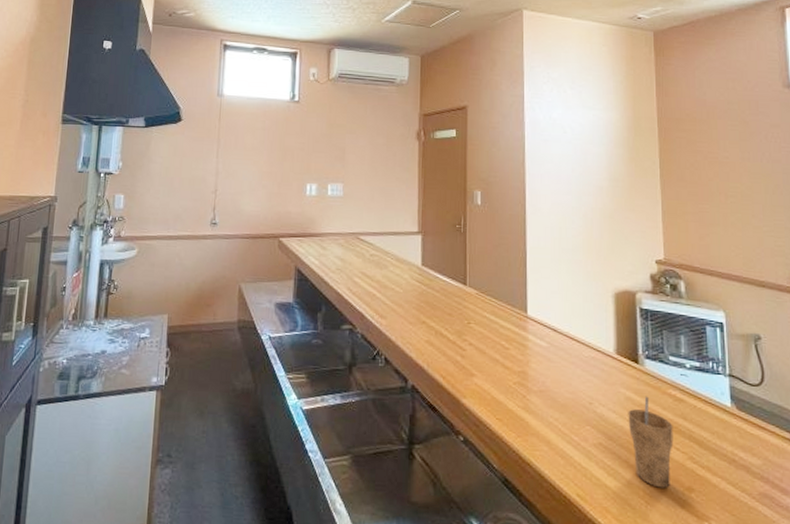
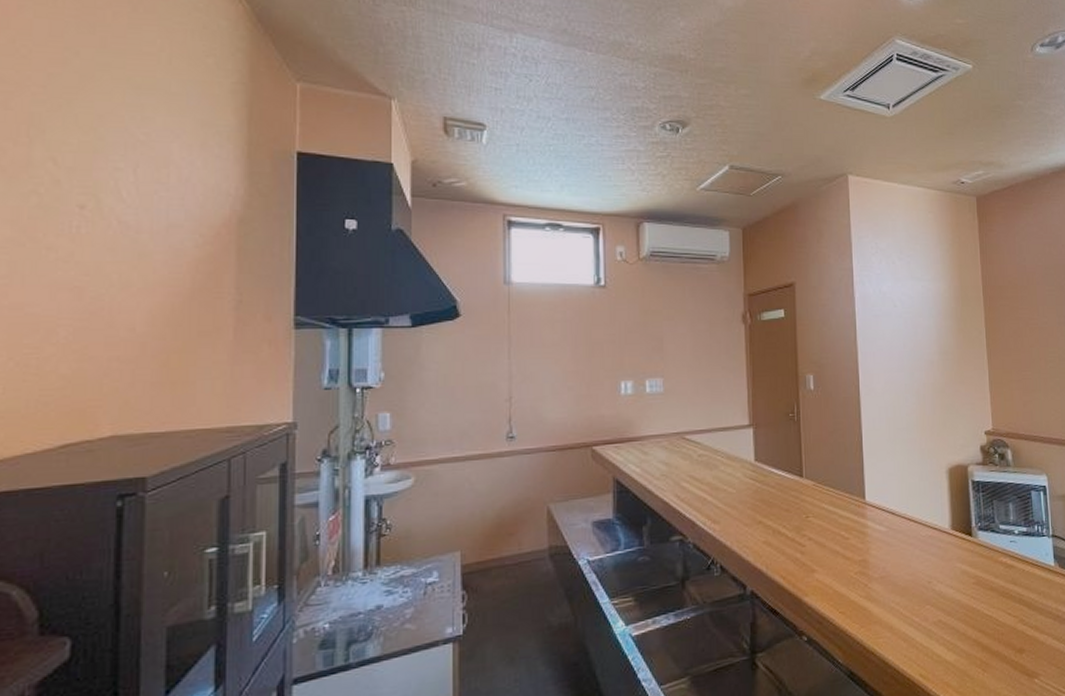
cup: present [628,396,674,488] -> none [964,567,1006,654]

